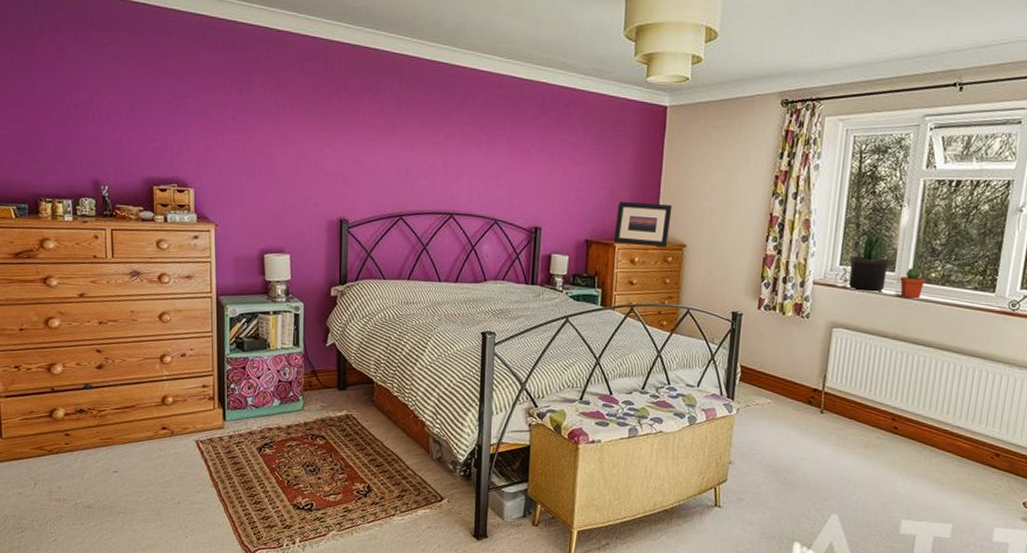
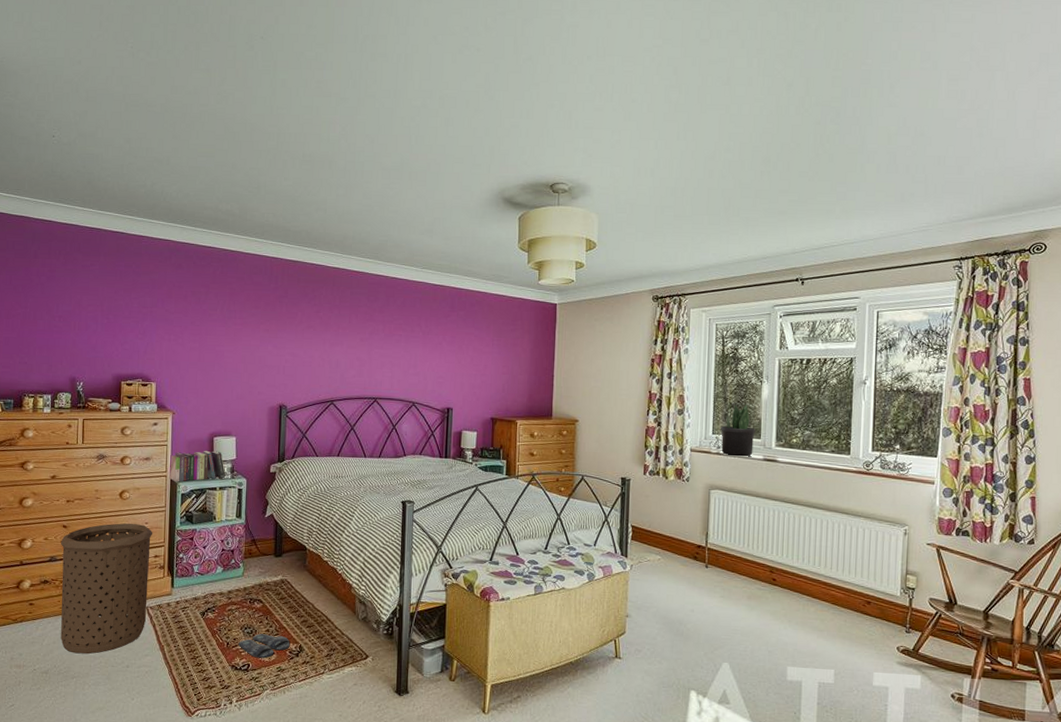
laundry basket: none [95,349,200,489] -> present [60,523,153,654]
books: none [215,269,279,305] -> present [170,450,225,482]
slippers: none [300,472,357,498] -> present [239,634,290,658]
picture frame: present [613,202,672,248] -> none [515,384,565,423]
succulent plant: present [899,268,925,299] -> none [765,435,788,462]

